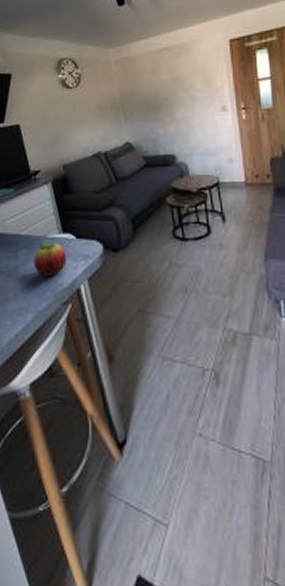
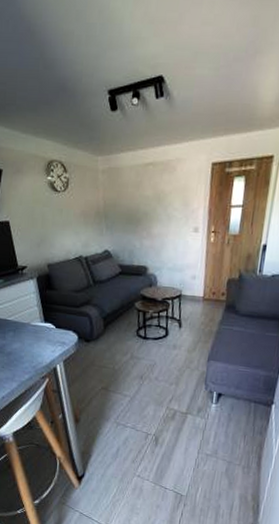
fruit: present [33,242,67,276] -> none [18,328,47,356]

